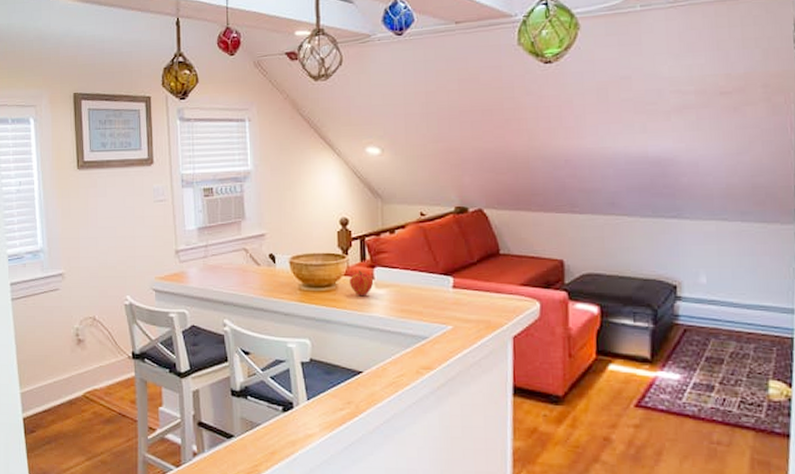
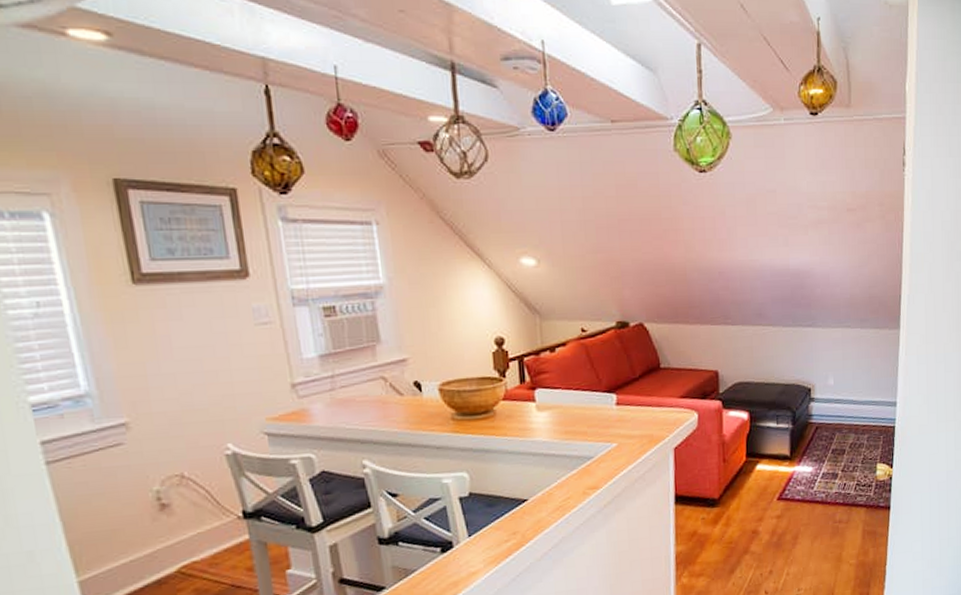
fruit: present [349,270,374,295] -> none [508,393,536,420]

